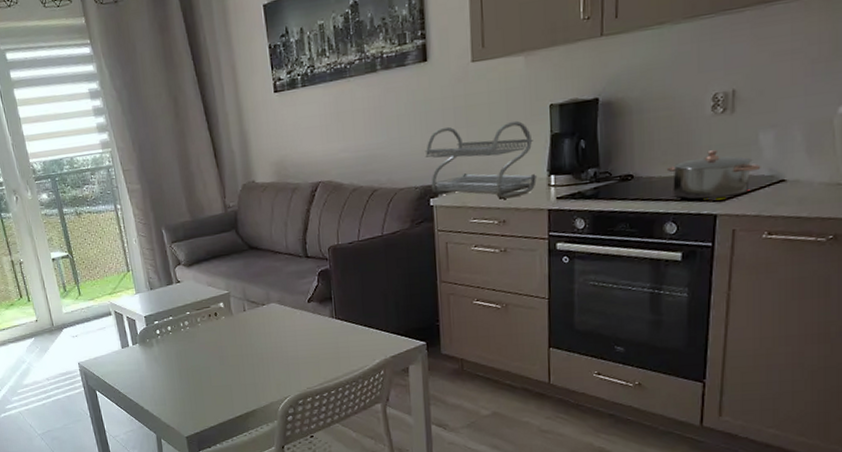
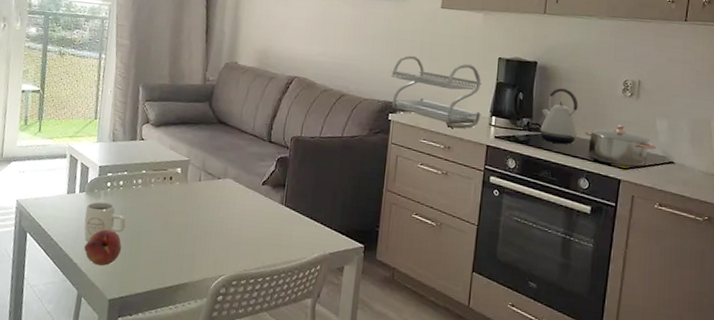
mug: none [143,349,184,389] -> present [84,201,126,242]
fruit: none [151,373,186,408] -> present [84,228,122,266]
kettle: none [609,122,657,190] -> present [540,88,579,144]

